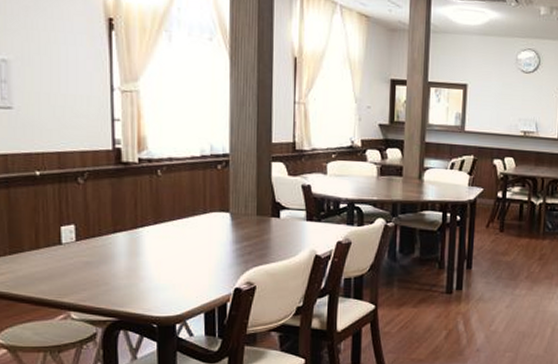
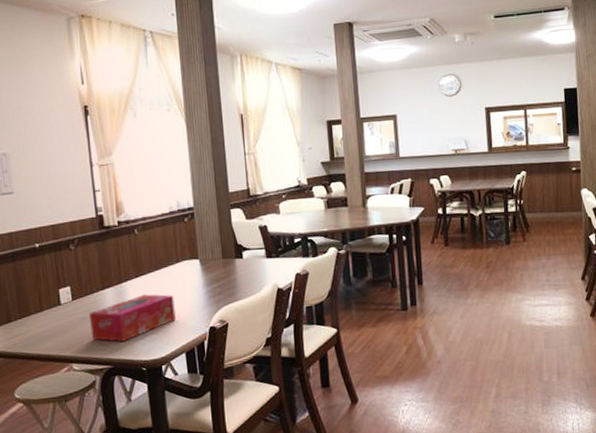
tissue box: none [96,244,197,294] -> present [89,294,176,342]

